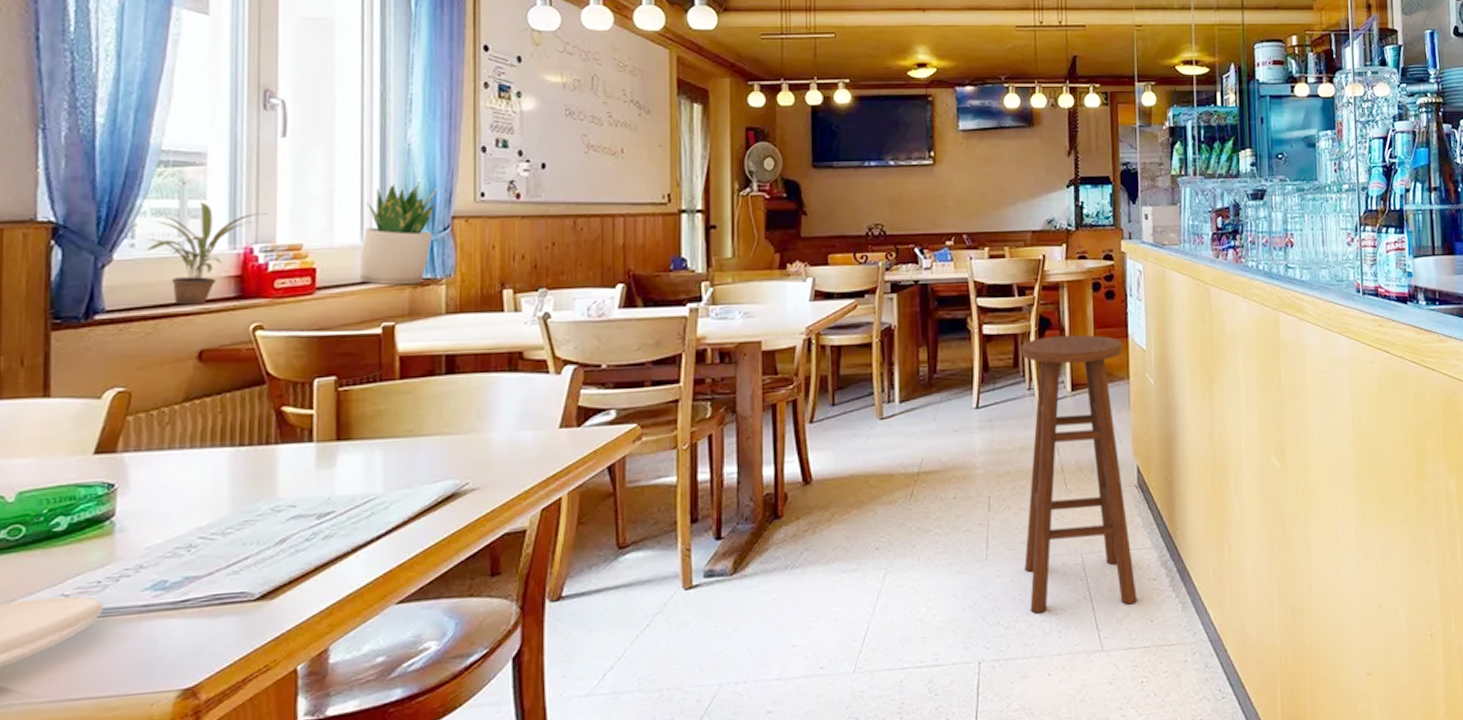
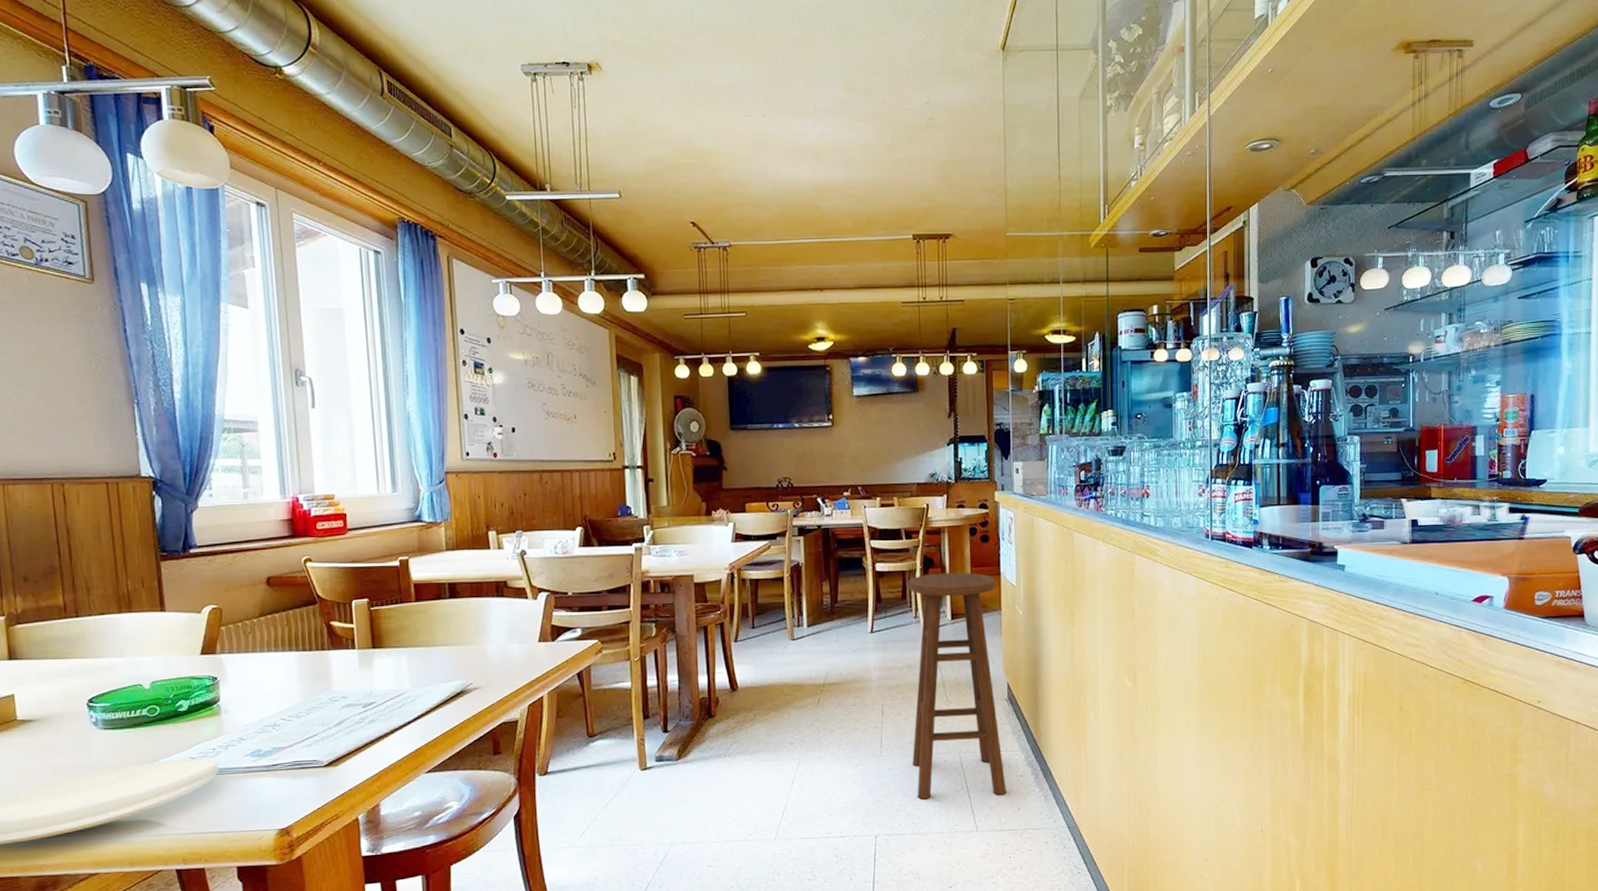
potted plant: present [146,202,268,306] -> none [221,461,307,542]
planter: present [359,181,440,286] -> none [378,443,434,528]

